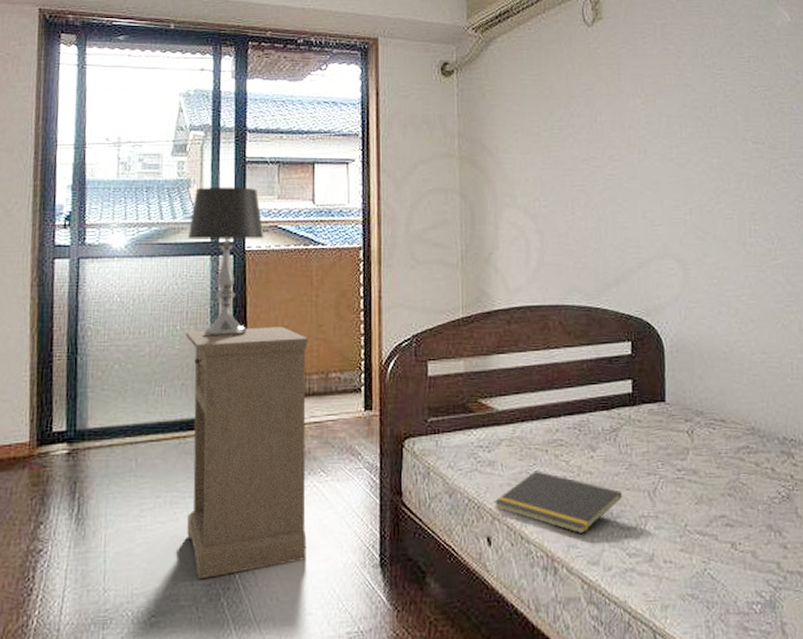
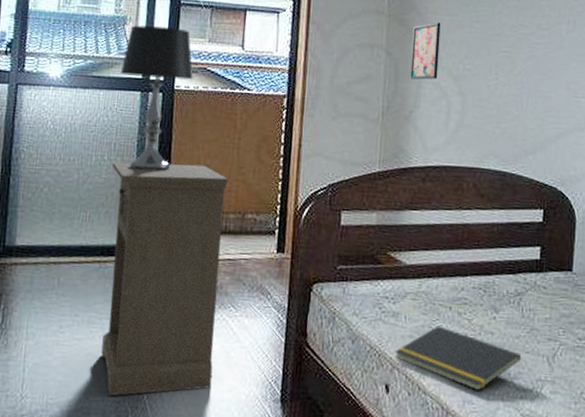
wall art: none [486,161,514,220] -> present [410,22,441,80]

